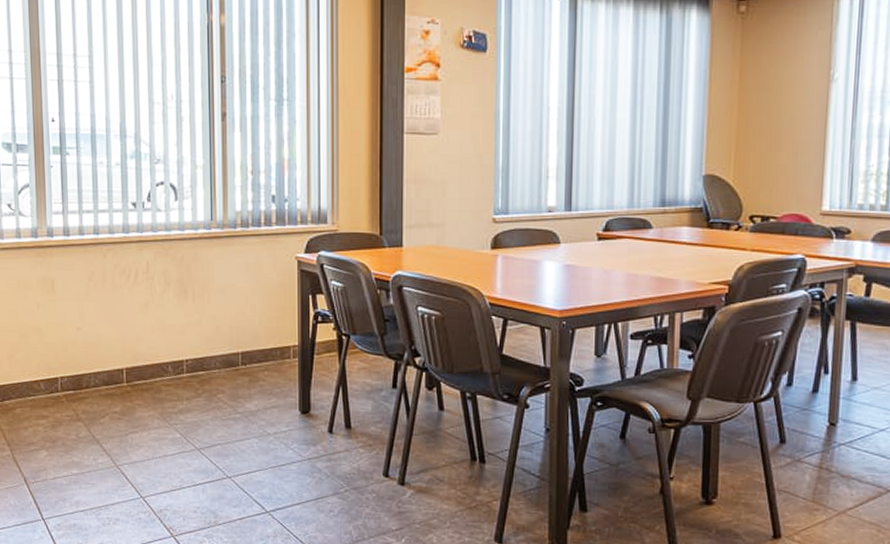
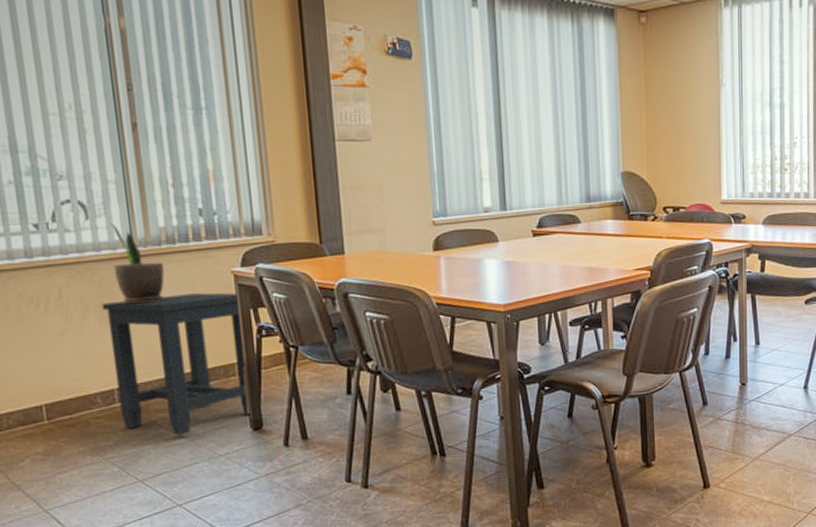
side table: none [180,276,302,411] -> present [101,292,253,436]
potted plant: none [194,204,237,282] -> present [110,222,165,304]

